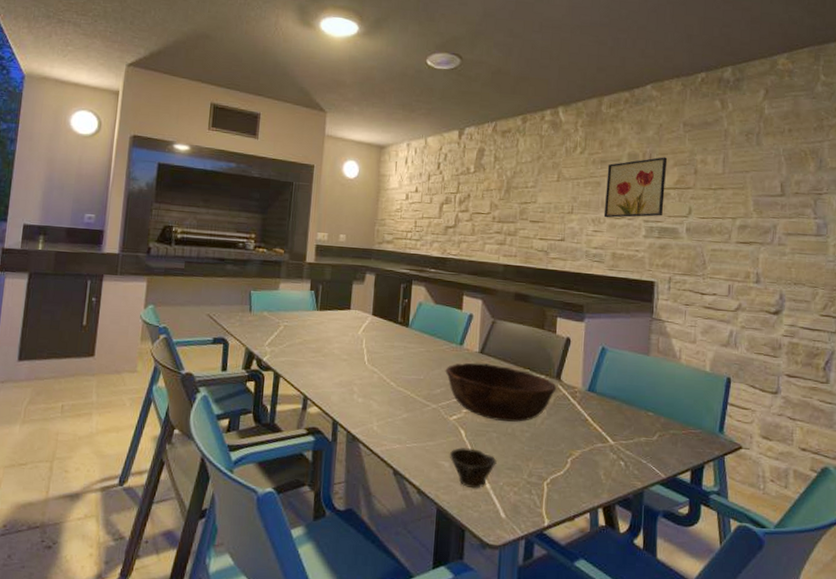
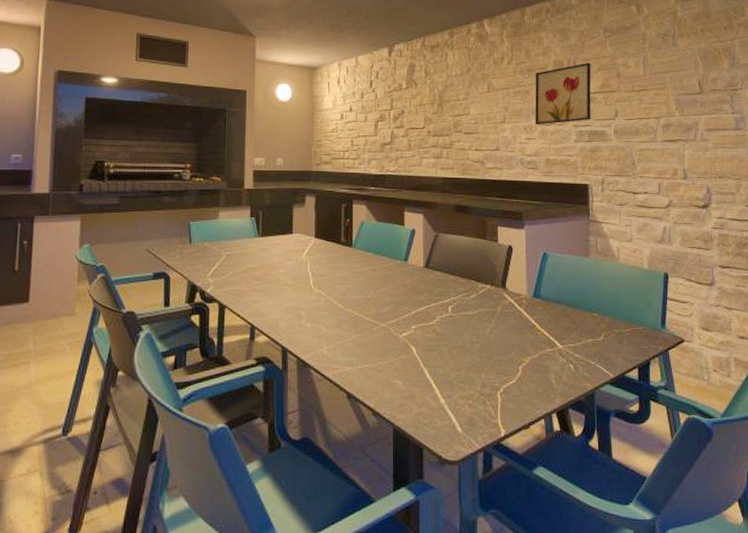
bowl: present [445,362,557,422] -> none [392,278,503,334]
cup: present [449,447,497,489] -> none [402,364,449,405]

